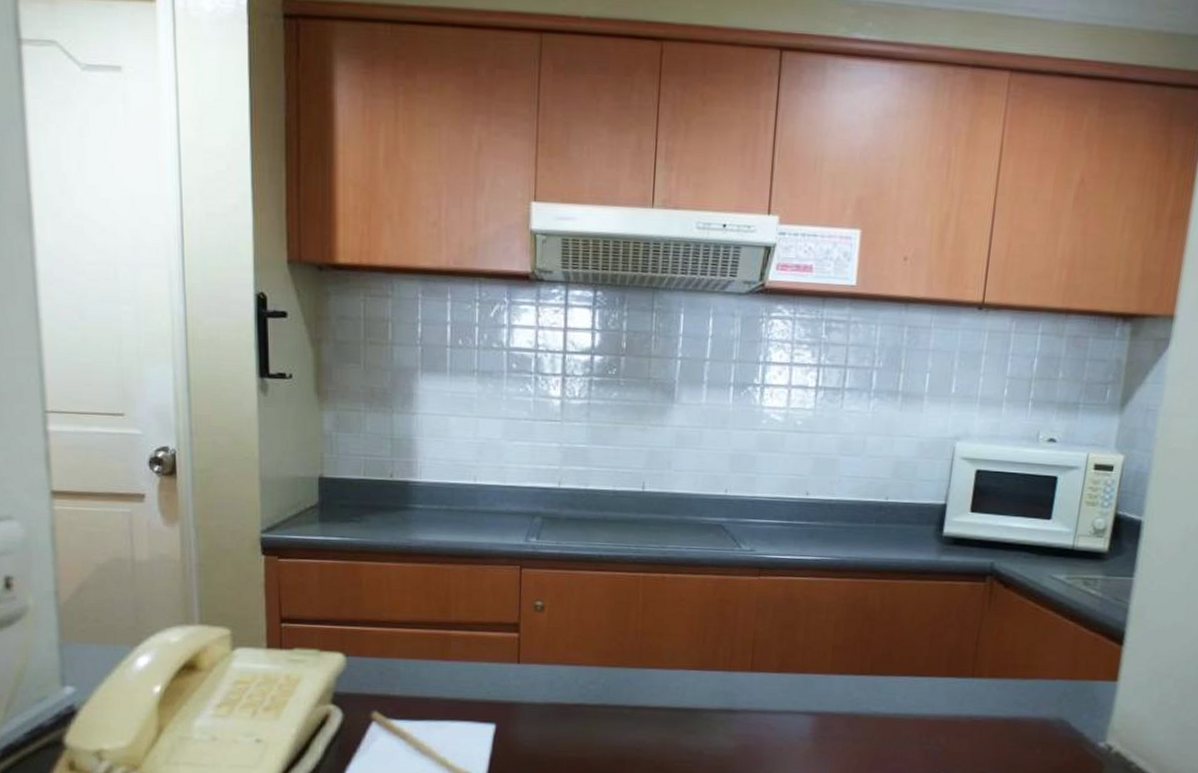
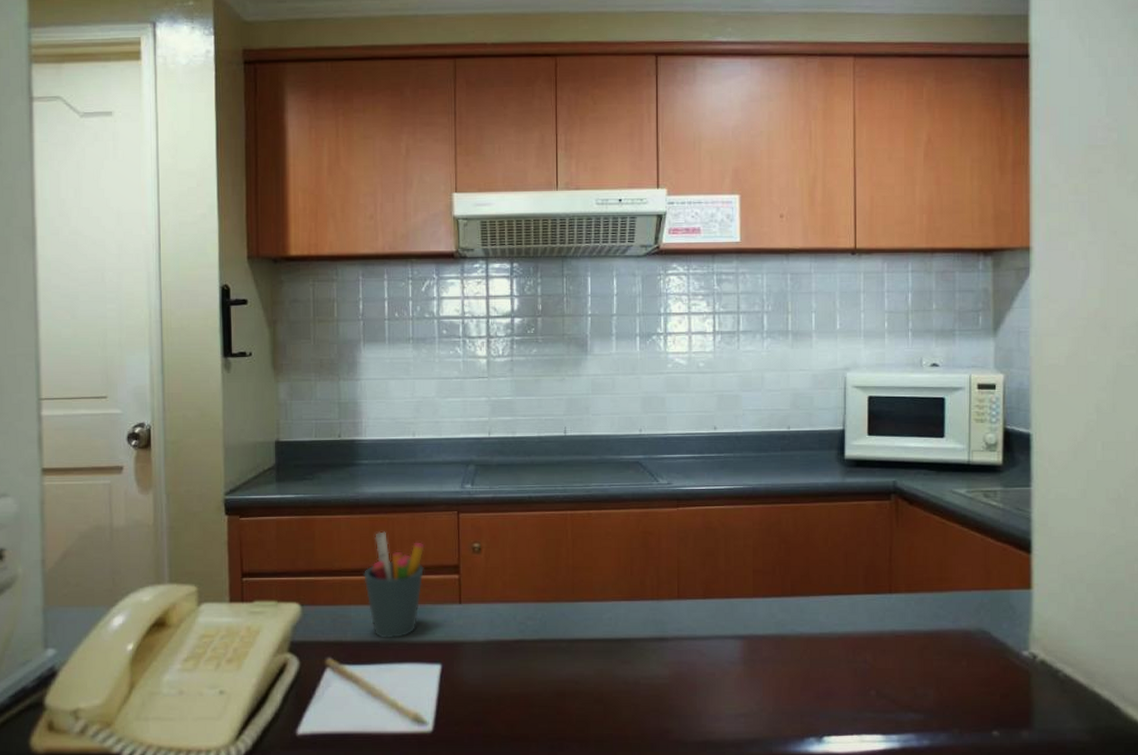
pen holder: none [415,582,483,696] -> present [364,531,425,639]

